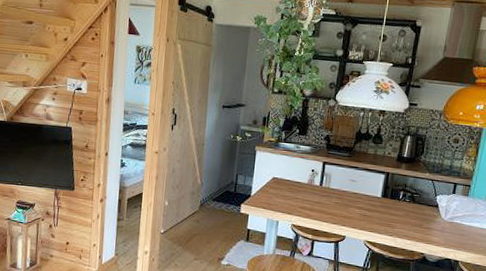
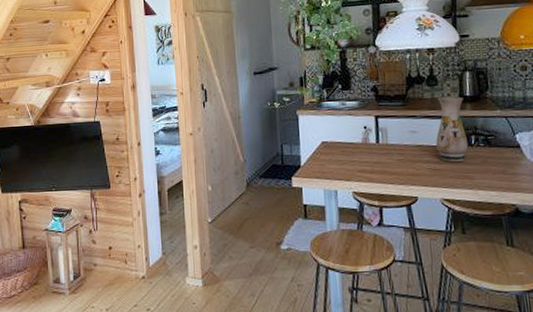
vase: none [369,154,401,212] -> present [435,96,468,162]

